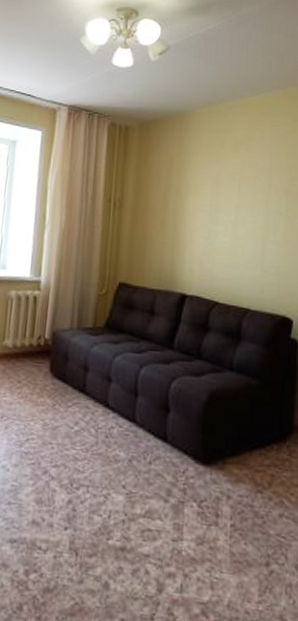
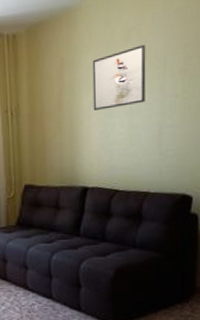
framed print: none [198,159,253,216] -> present [92,45,146,110]

